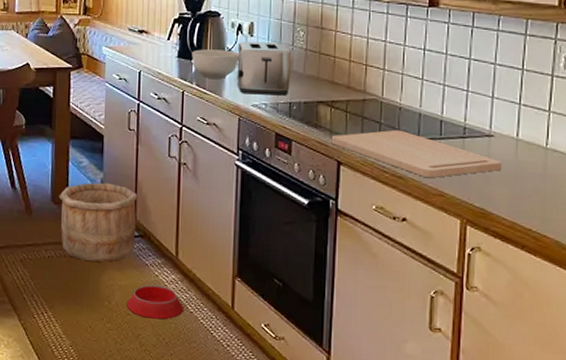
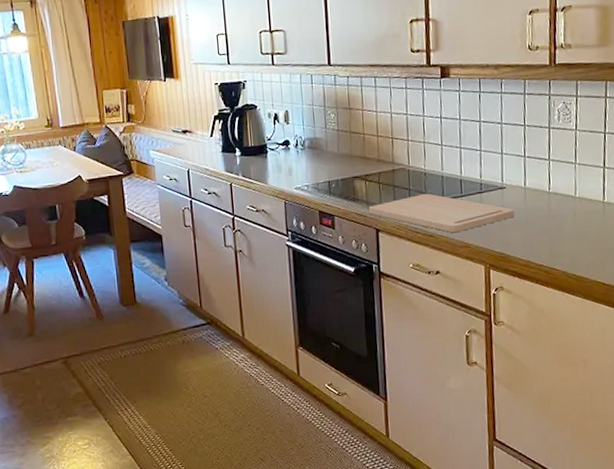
wooden bucket: present [59,182,138,262] -> none [127,279,204,355]
pet bowl: present [127,284,183,320] -> none [203,365,255,397]
bowl: present [192,49,239,79] -> none [235,139,279,168]
toaster: present [237,41,291,96] -> none [276,126,328,179]

